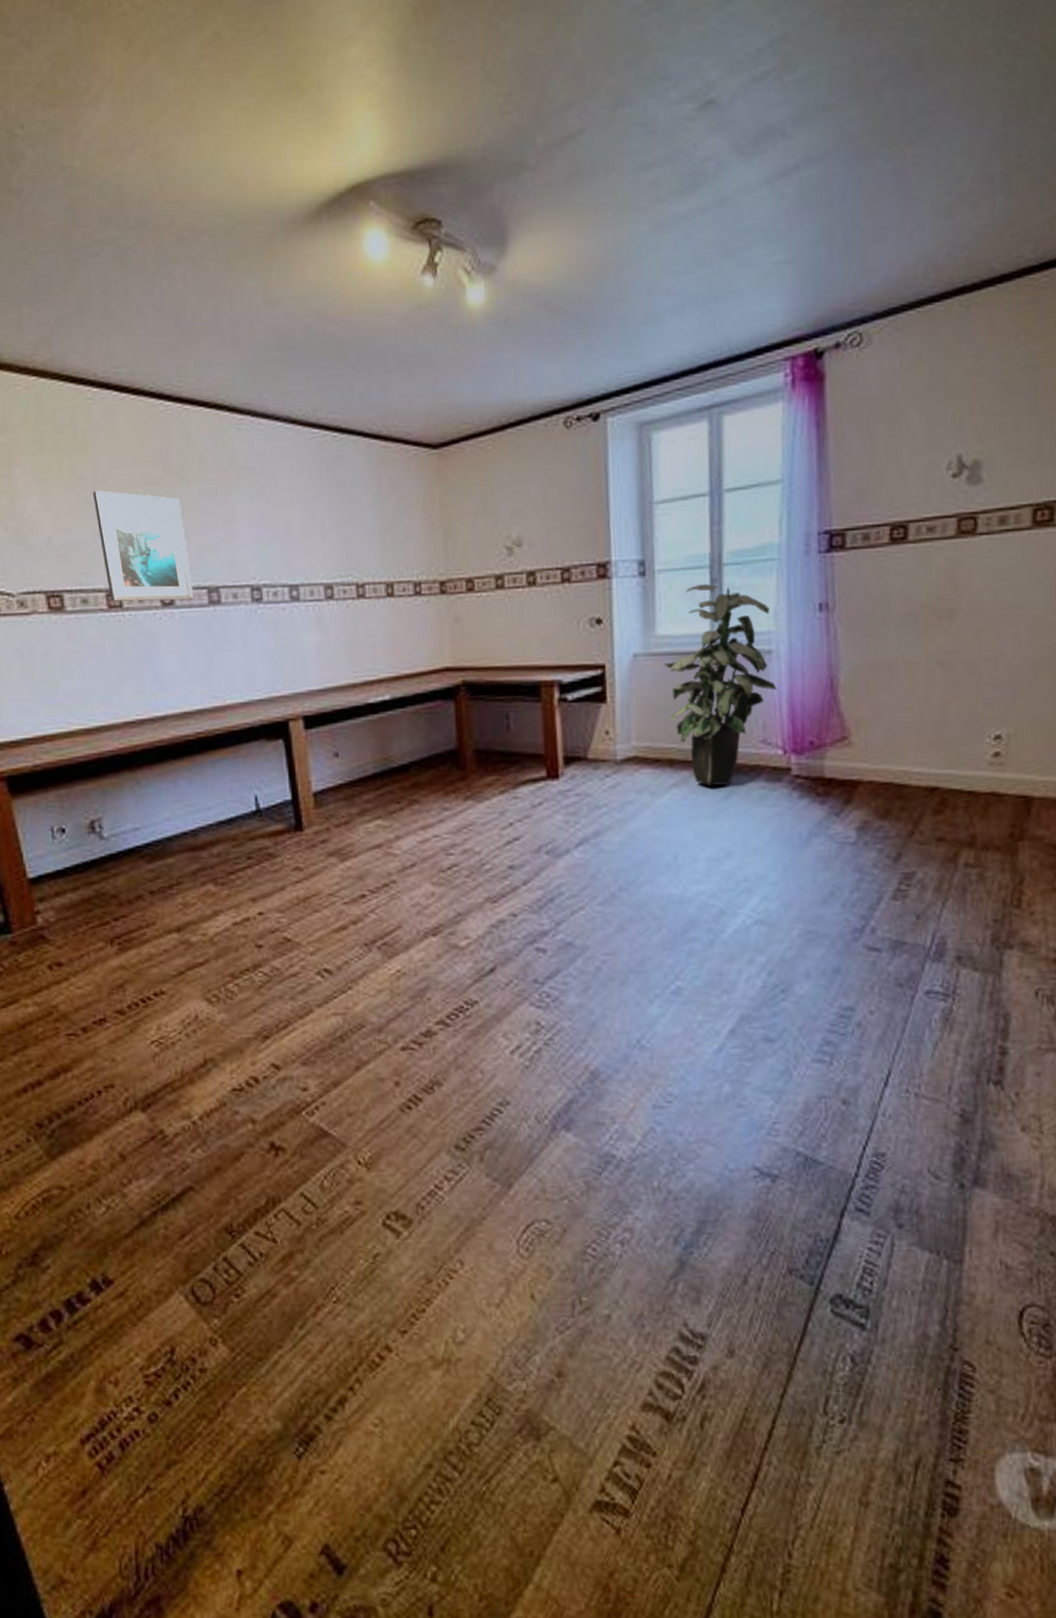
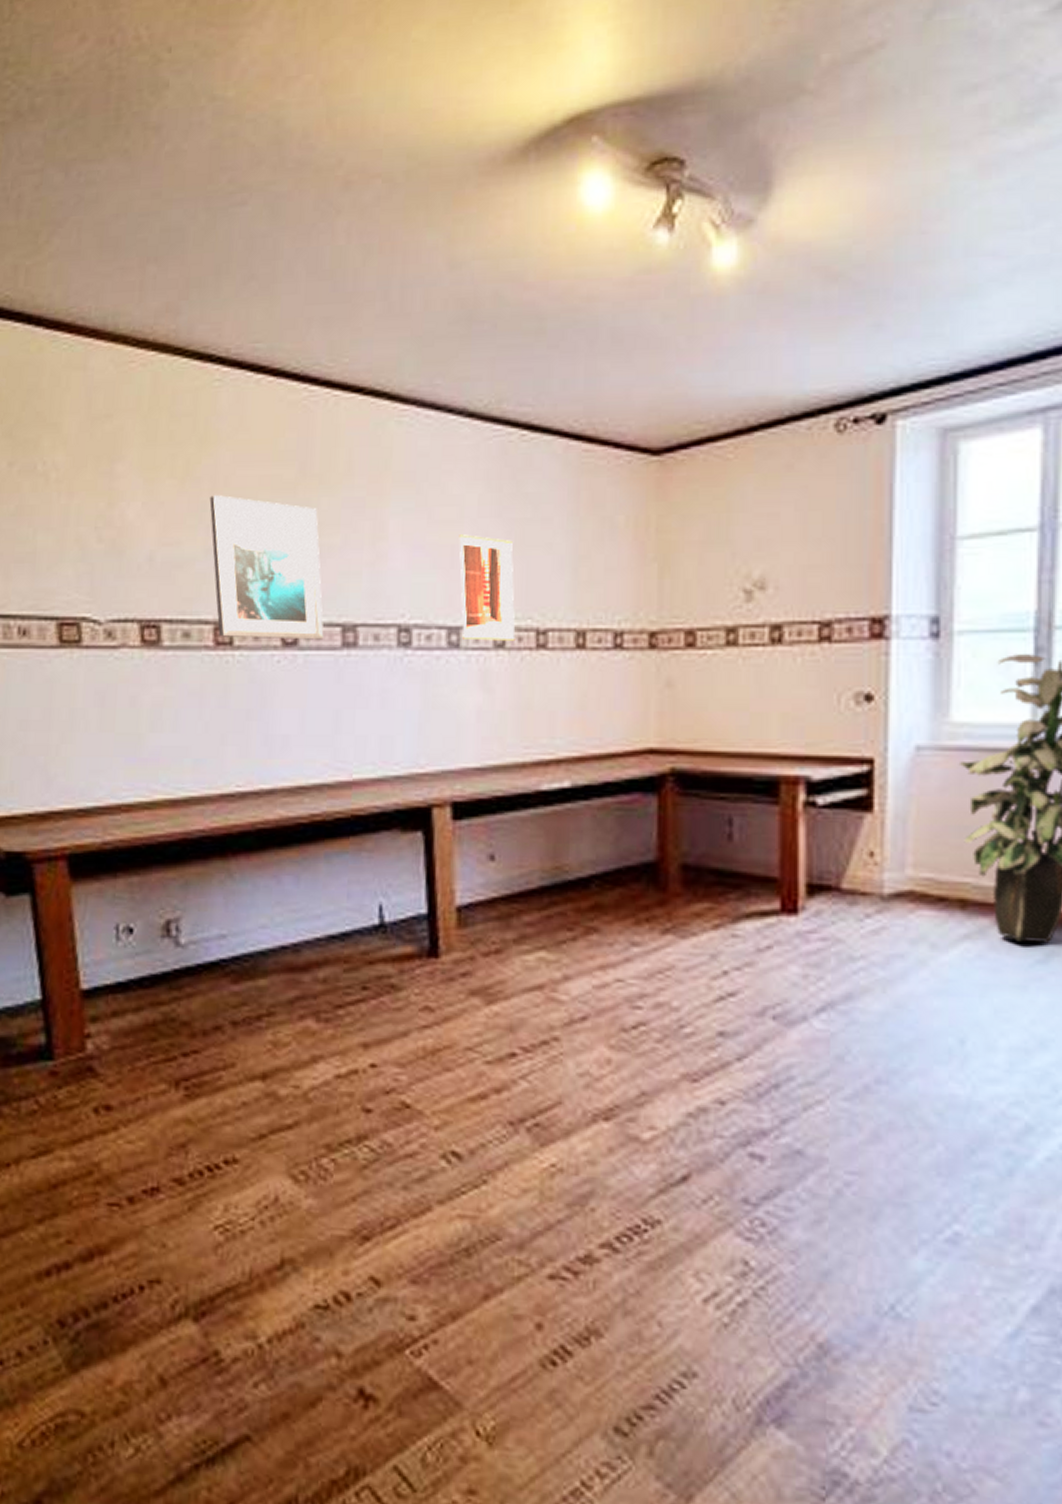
wall art: none [292,514,341,594] -> present [459,534,516,641]

